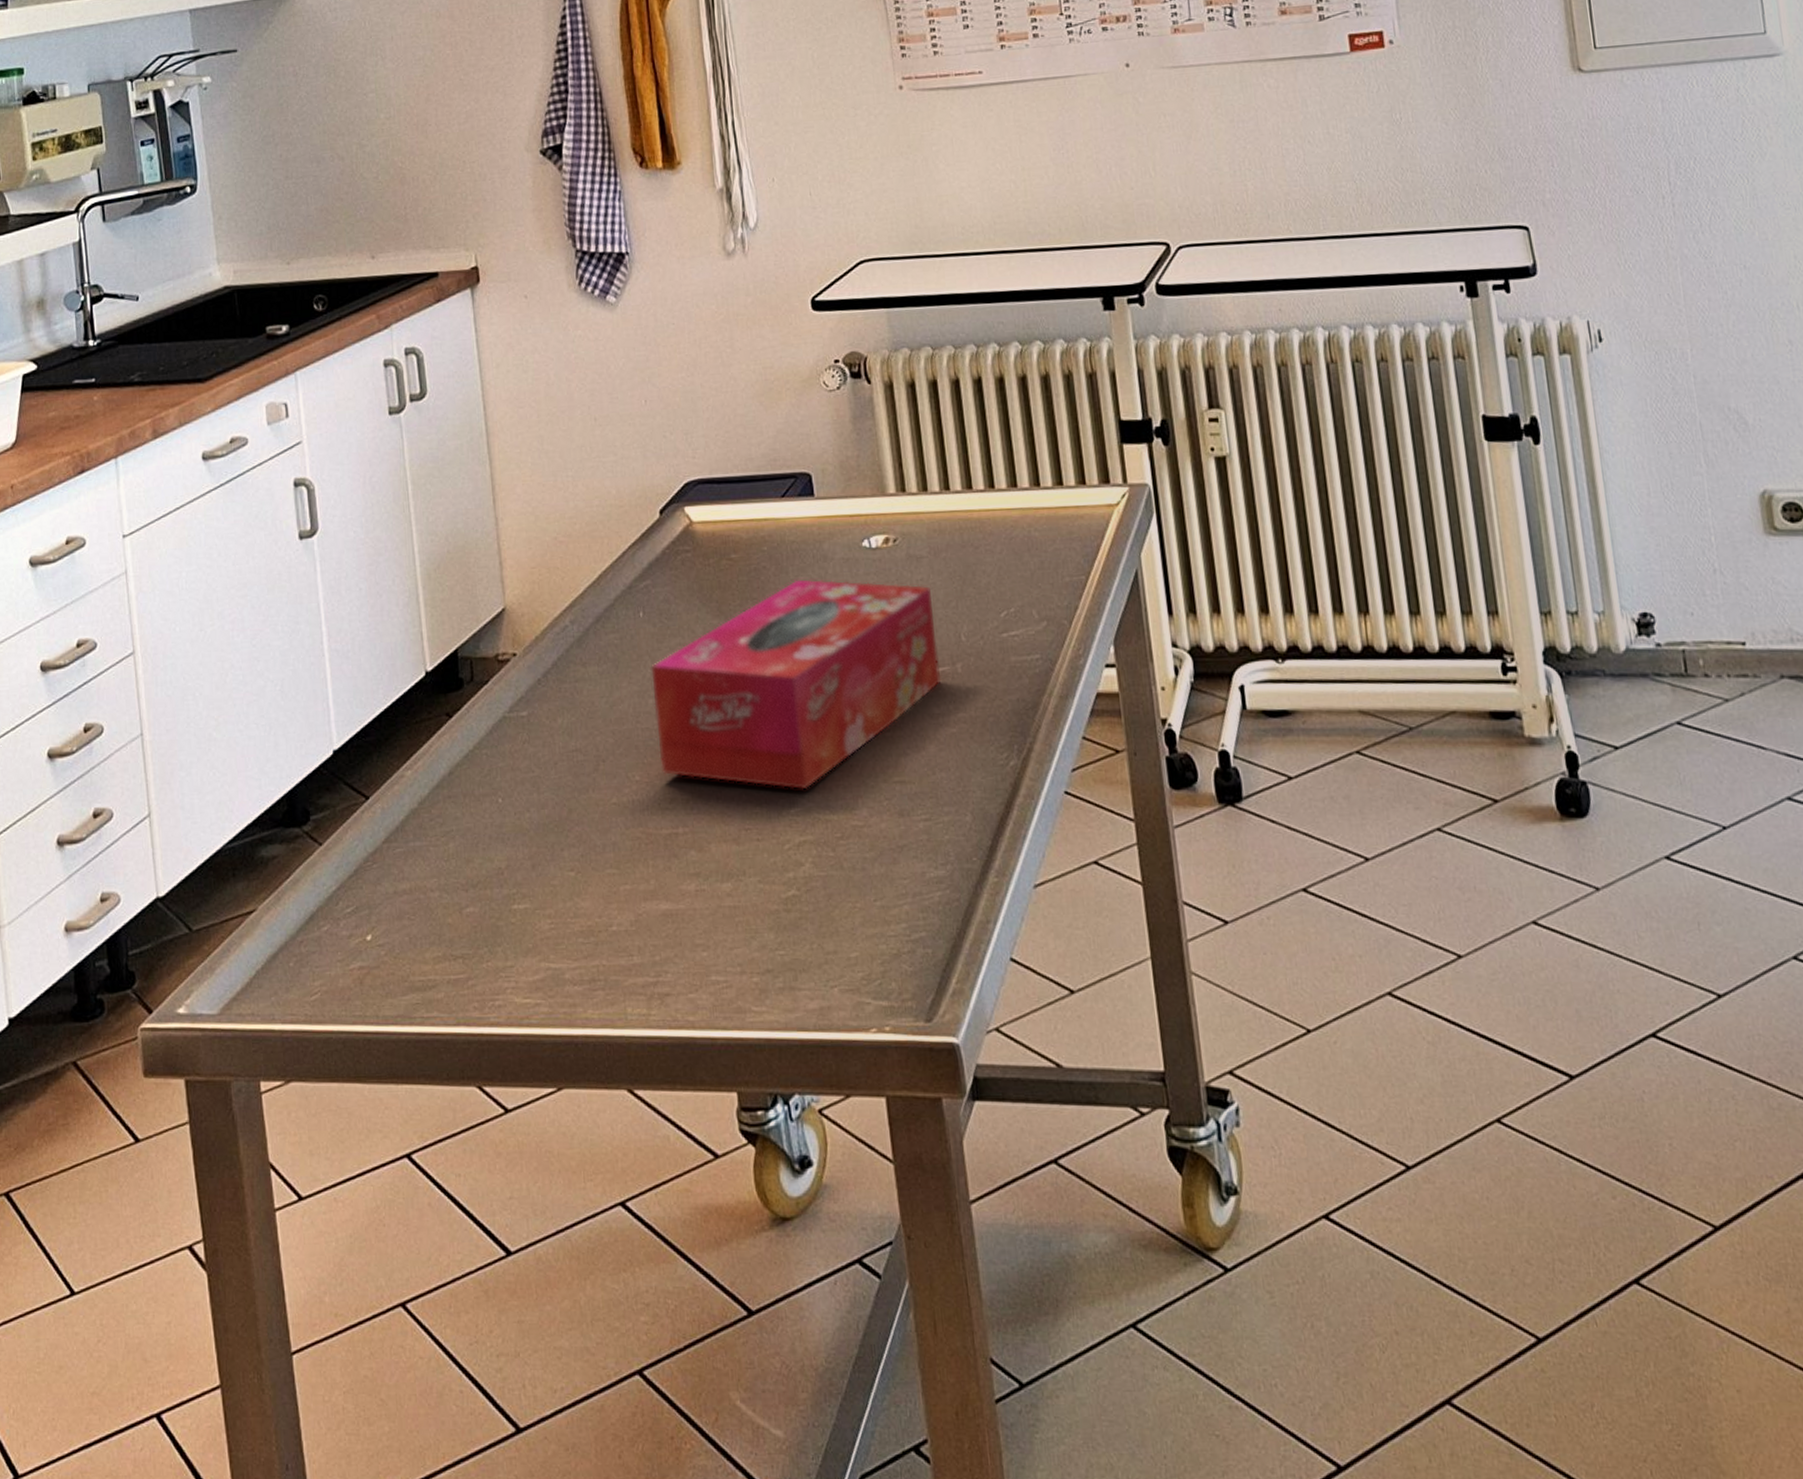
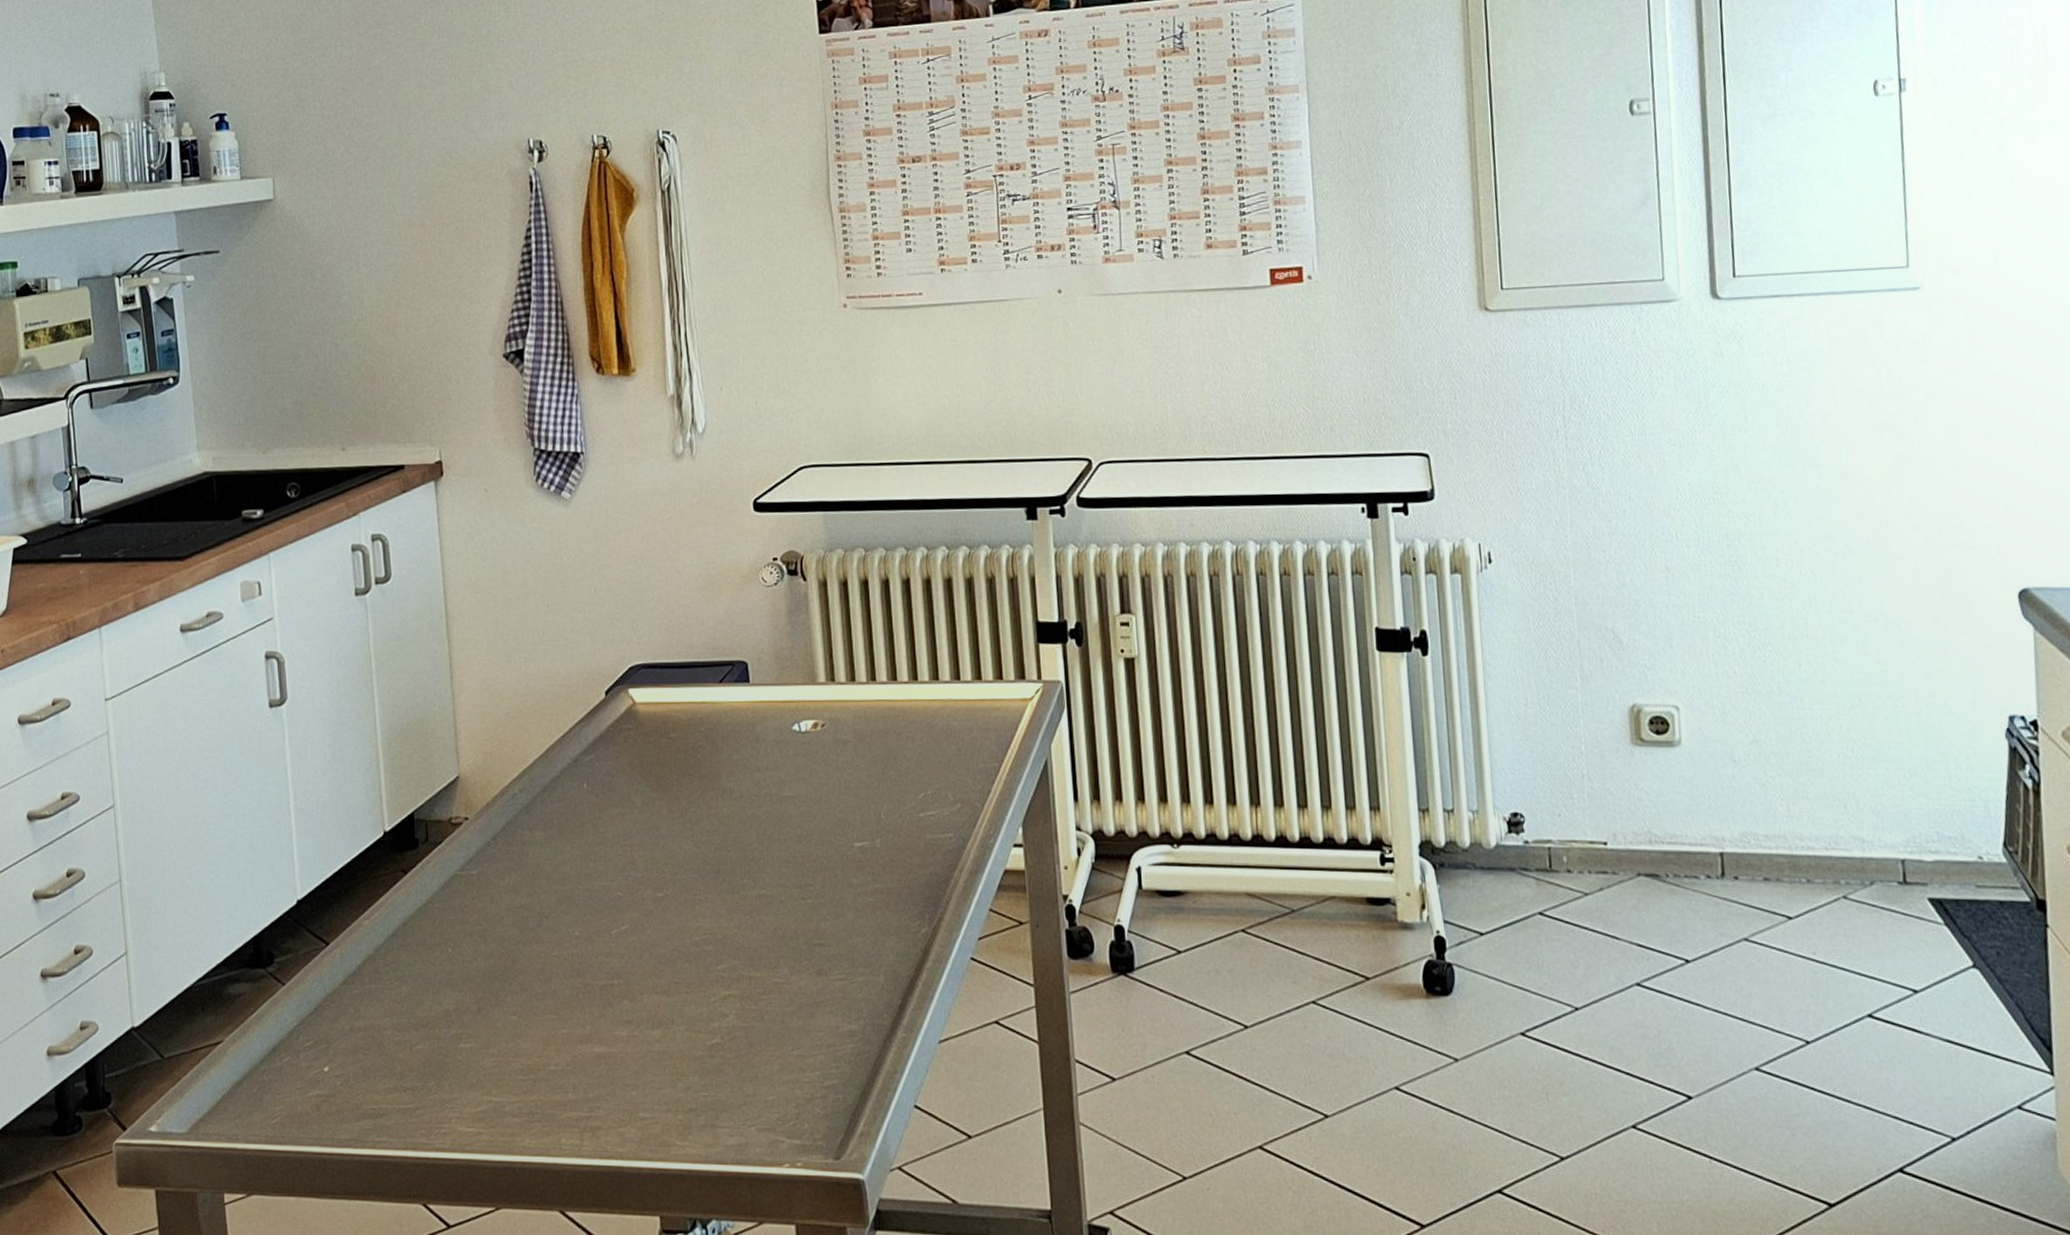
tissue box: present [651,579,942,790] -> none [593,758,861,949]

